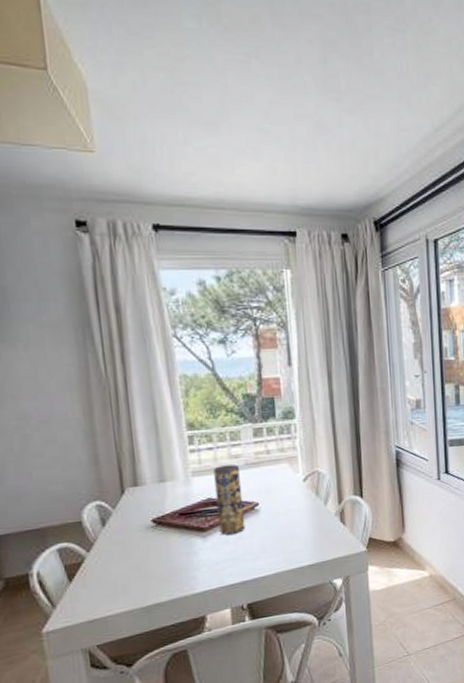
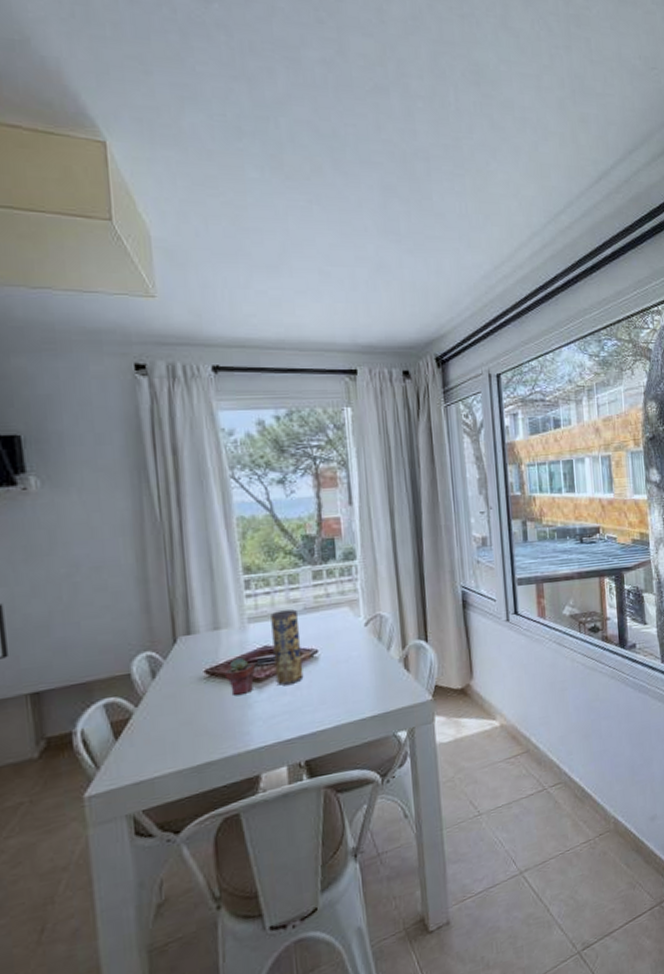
potted succulent: none [170,508,200,544] -> present [224,657,255,696]

